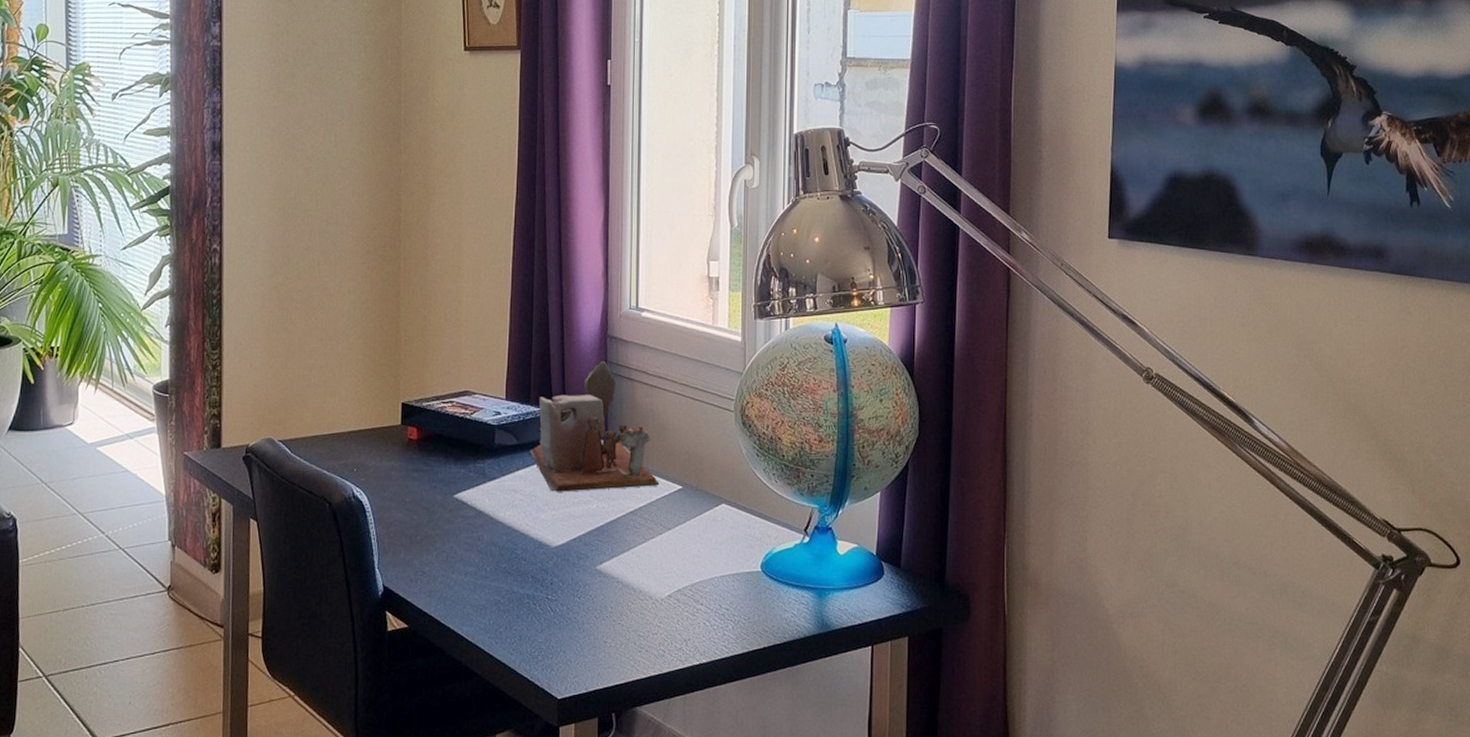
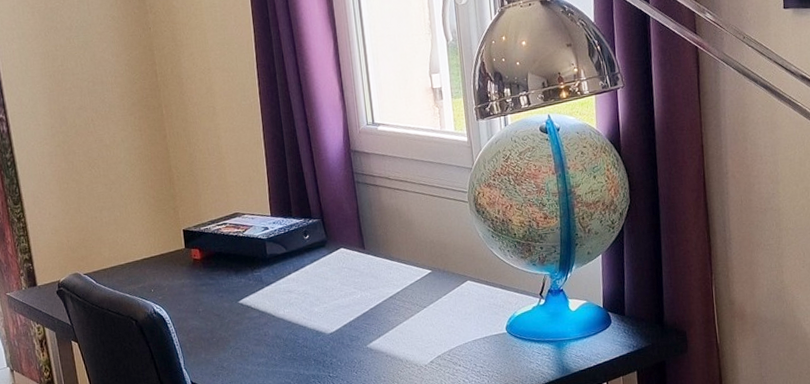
desk organizer: present [529,362,660,492] -> none [297,173,412,289]

